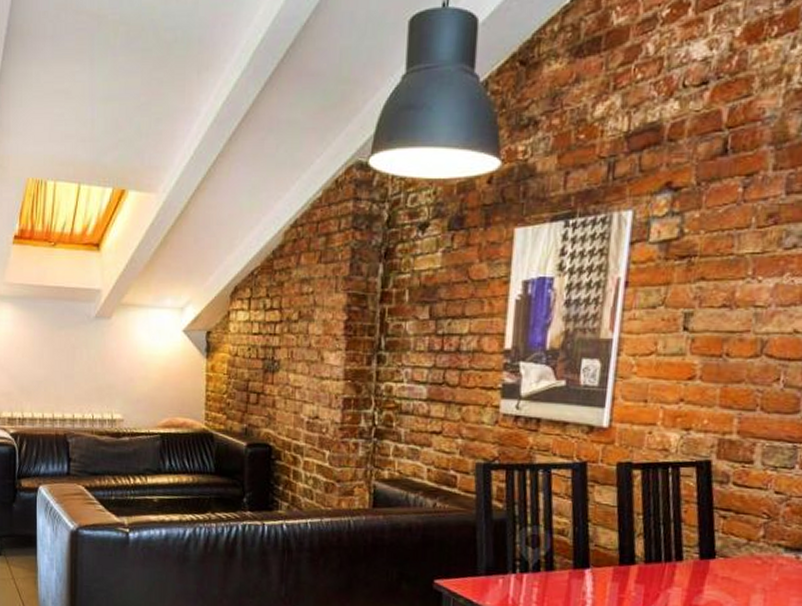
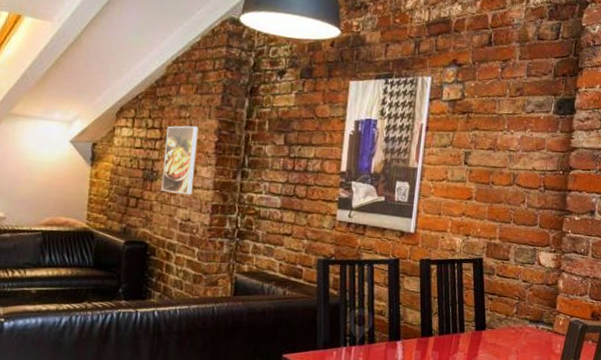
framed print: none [283,302,324,388] -> present [161,125,199,195]

